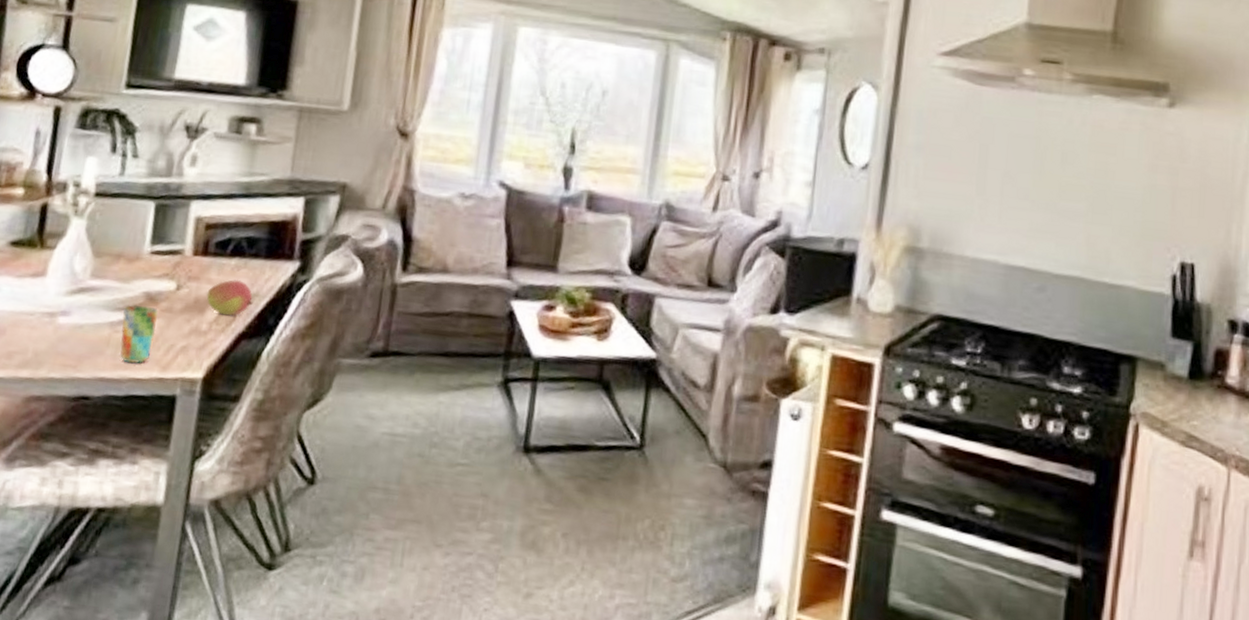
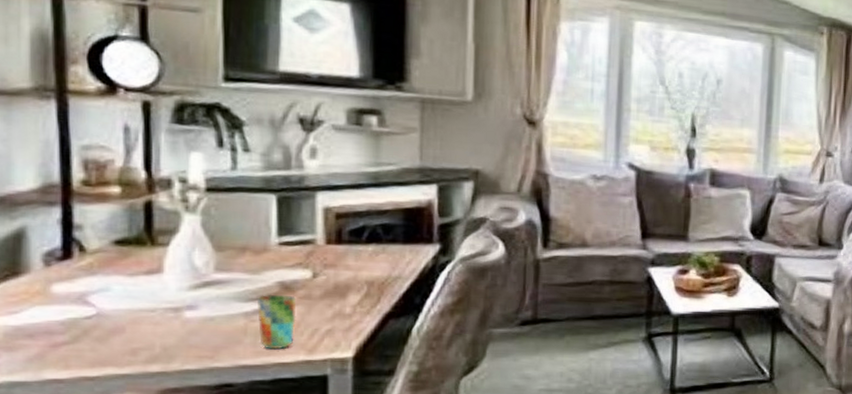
fruit: present [206,279,253,316] -> none [346,264,396,298]

